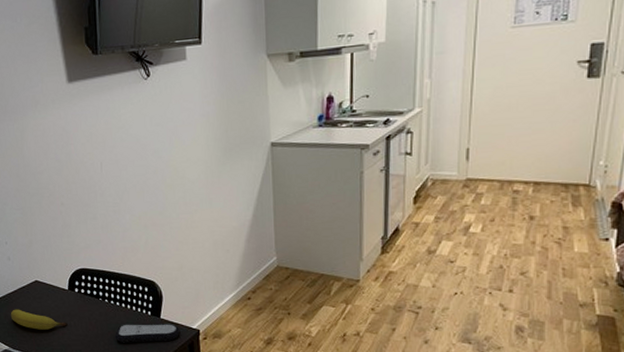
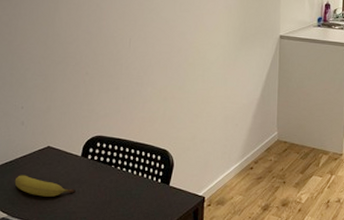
remote control: present [114,324,179,343] -> none [122,191,186,210]

